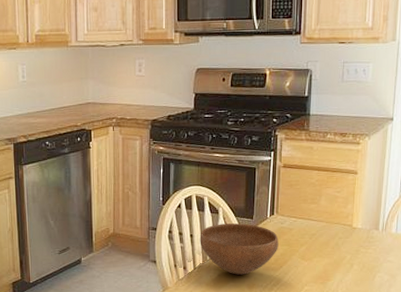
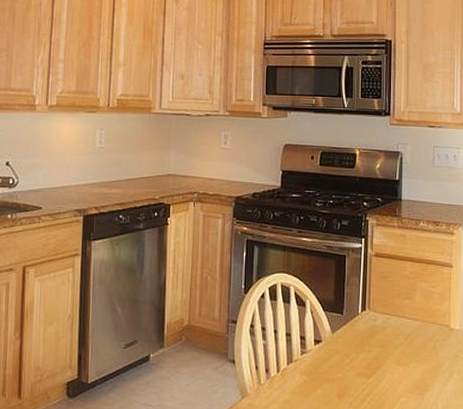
bowl: present [200,223,279,275] -> none [284,319,371,381]

